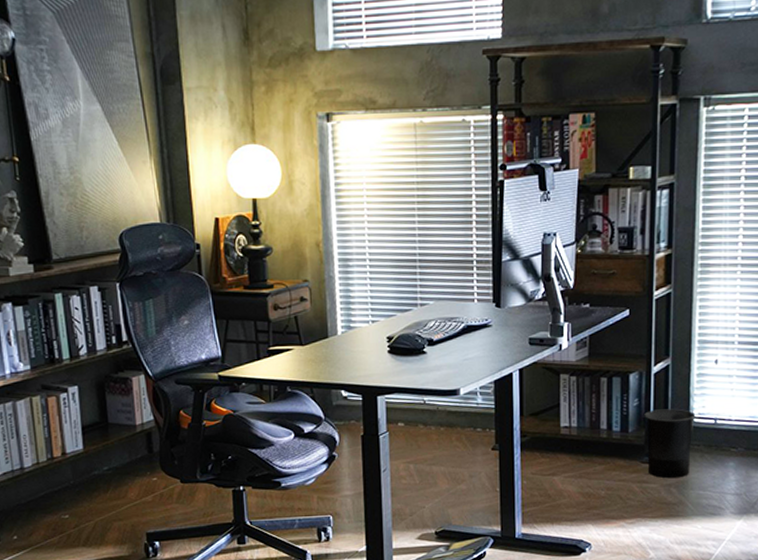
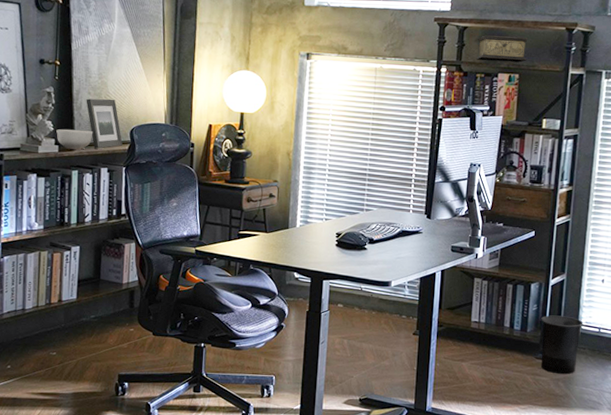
bowl: none [27,241,74,267] -> present [56,129,93,150]
picture frame: none [58,198,112,263] -> present [86,98,123,149]
decorative box: none [539,64,603,99] -> present [476,35,528,63]

